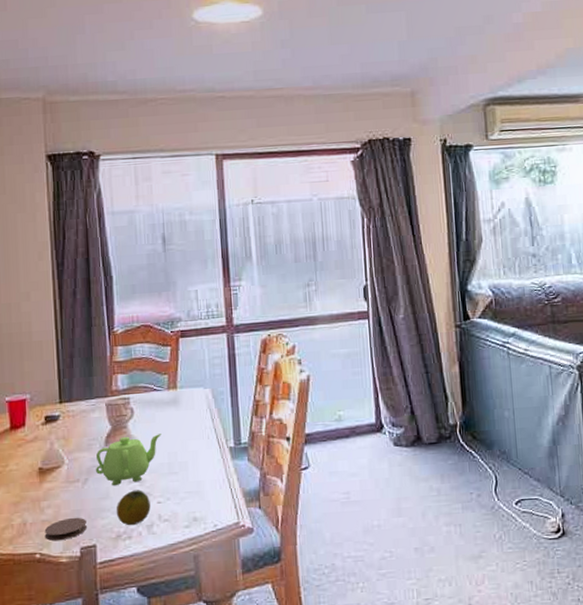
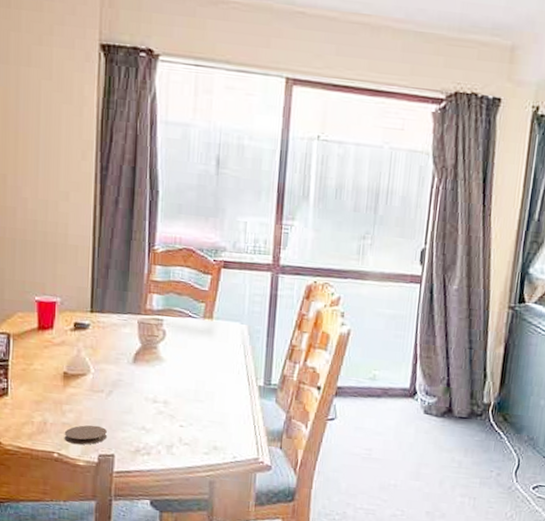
teapot: present [95,434,161,486] -> none [120,356,192,403]
fruit: present [116,490,151,526] -> none [137,410,173,444]

